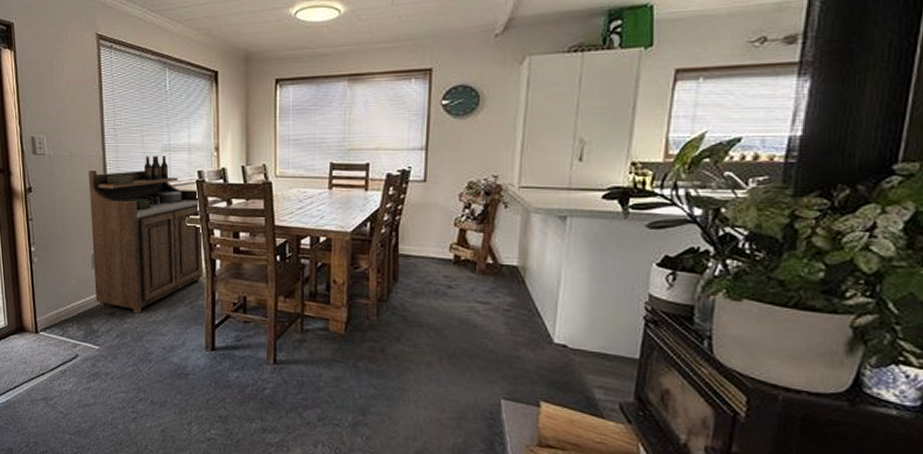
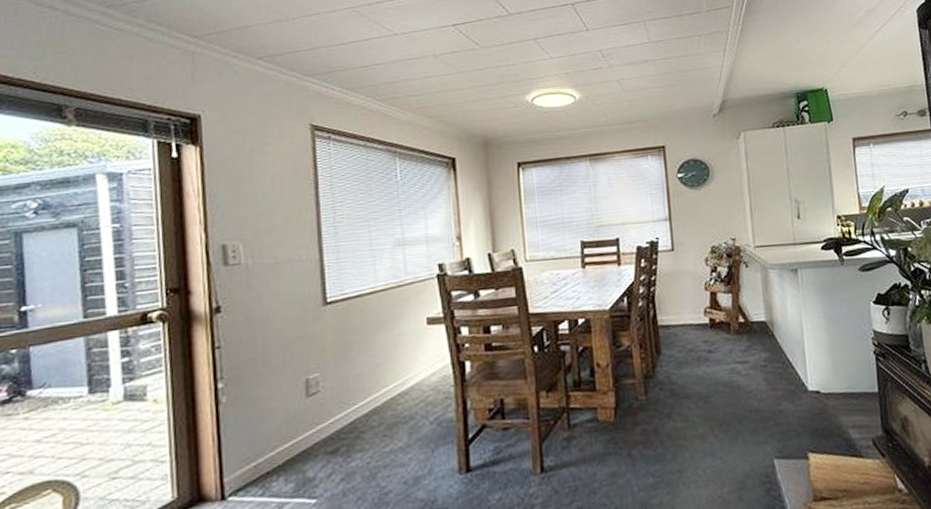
sideboard: present [89,156,204,314] -> none [301,251,452,445]

